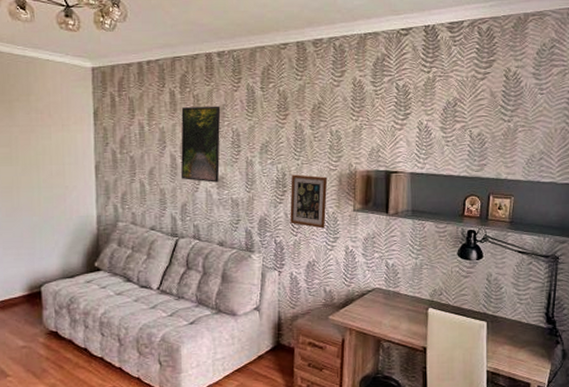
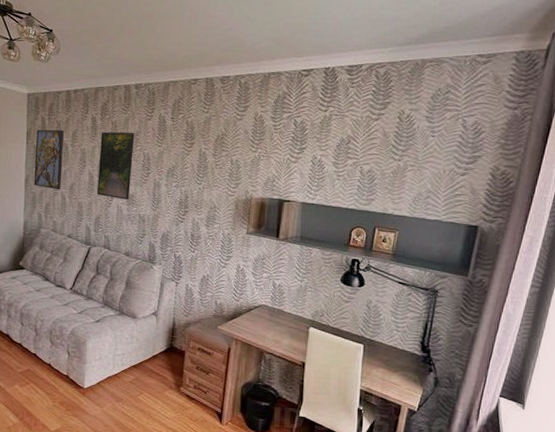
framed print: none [105,107,139,177] -> present [34,129,65,190]
picture frame: present [290,174,328,229] -> none [189,197,226,248]

